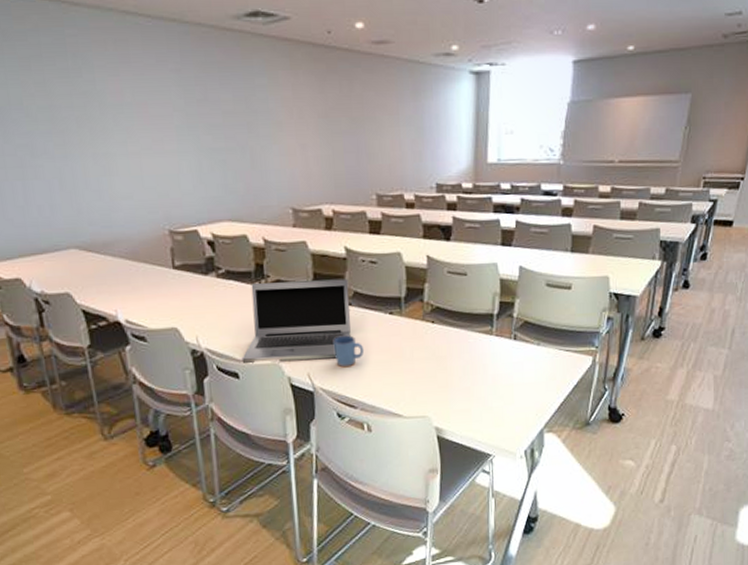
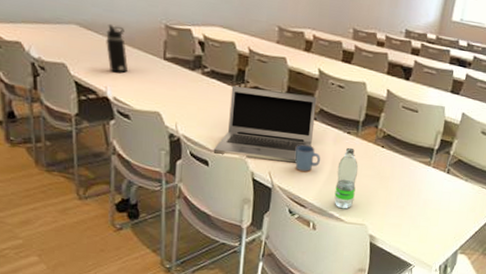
water bottle: none [108,241,136,293] -> present [106,24,128,74]
bottle: none [384,329,410,403] -> present [334,147,359,209]

